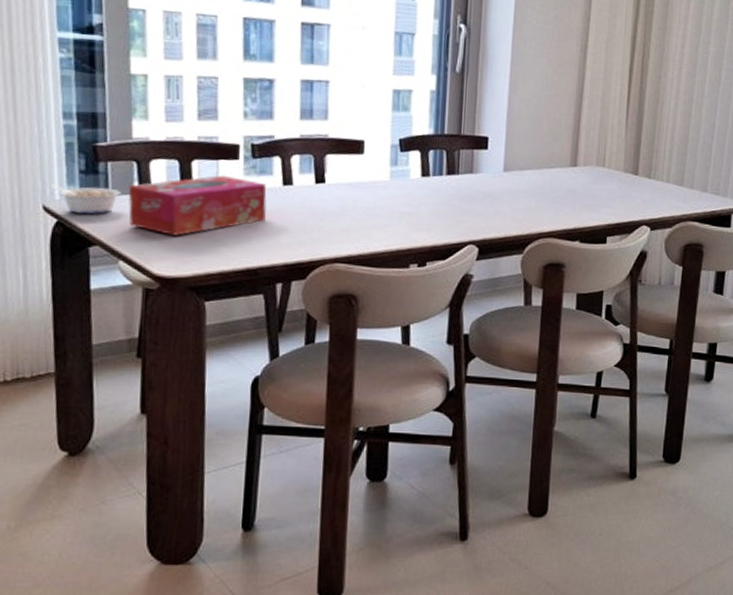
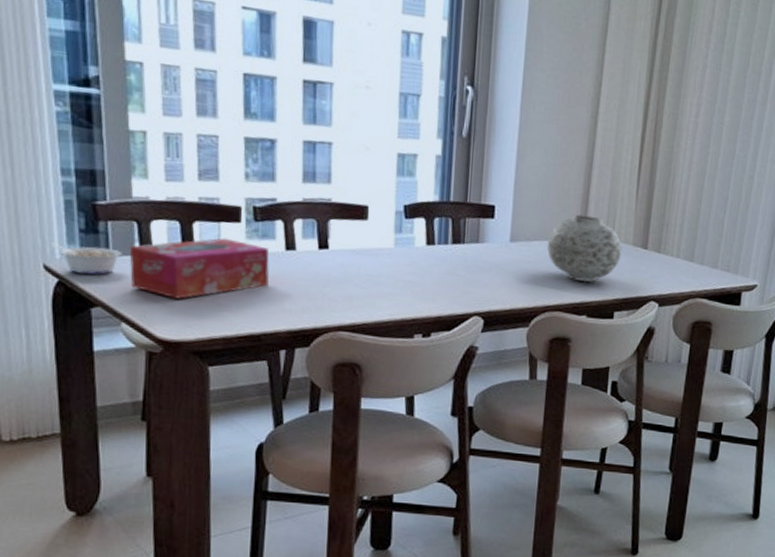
vase: none [539,143,613,210] -> present [546,214,622,283]

